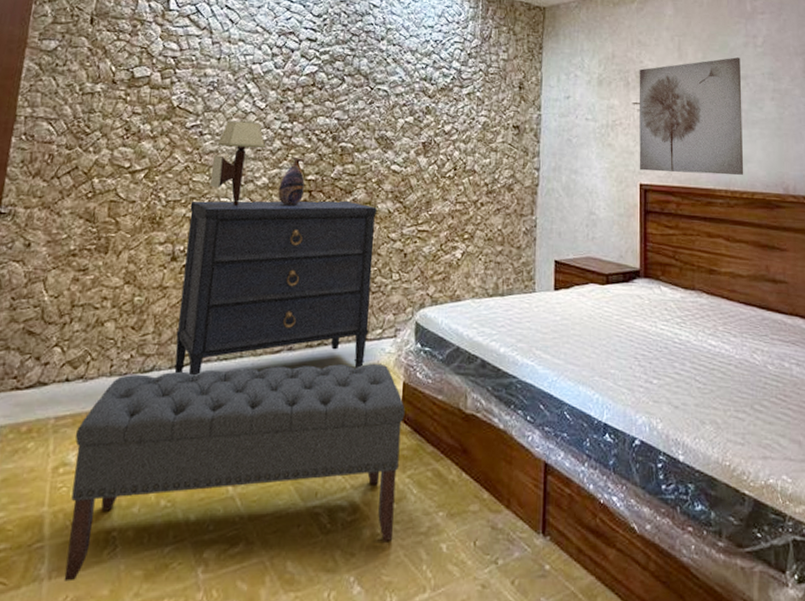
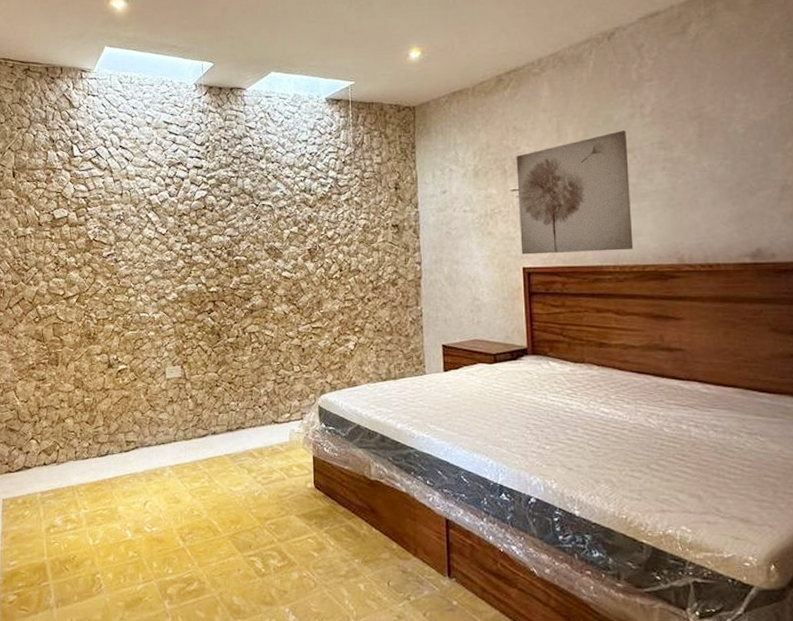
bench: present [63,363,405,582] -> none [57,442,318,609]
dresser: present [173,200,377,376] -> none [116,308,279,458]
lampshade: present [209,120,266,206] -> none [129,246,171,319]
vase: present [278,157,305,205] -> none [187,273,208,315]

